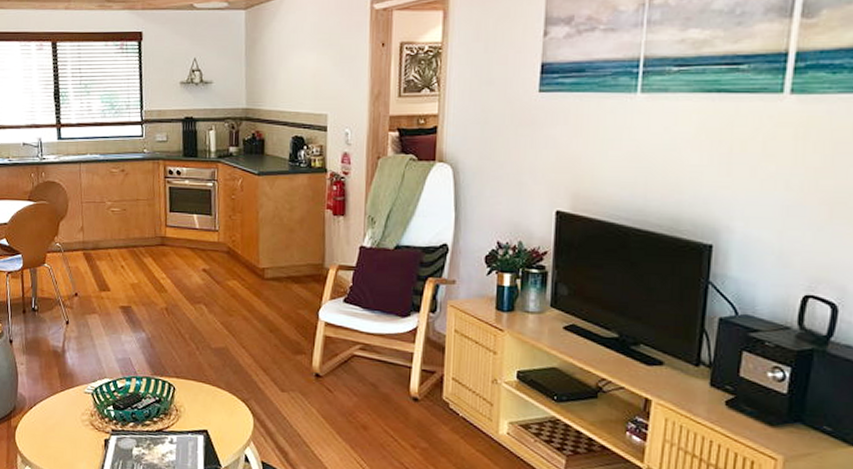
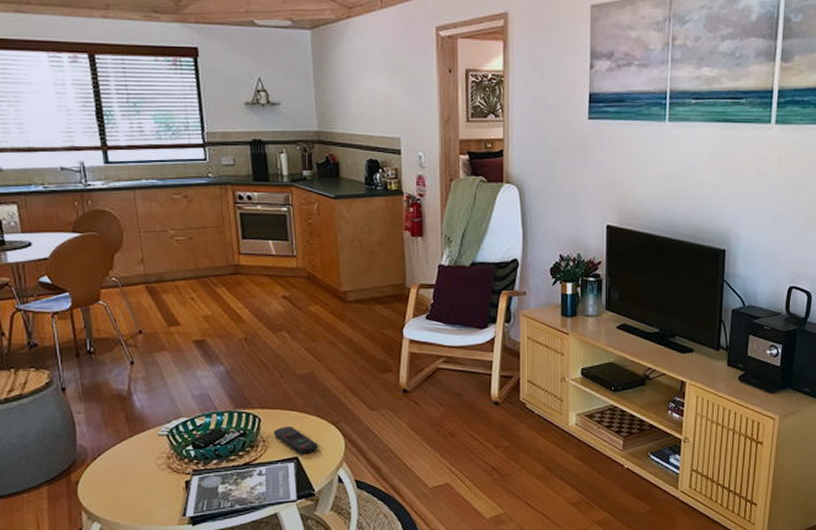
remote control: none [186,397,227,428] -> present [273,425,318,454]

